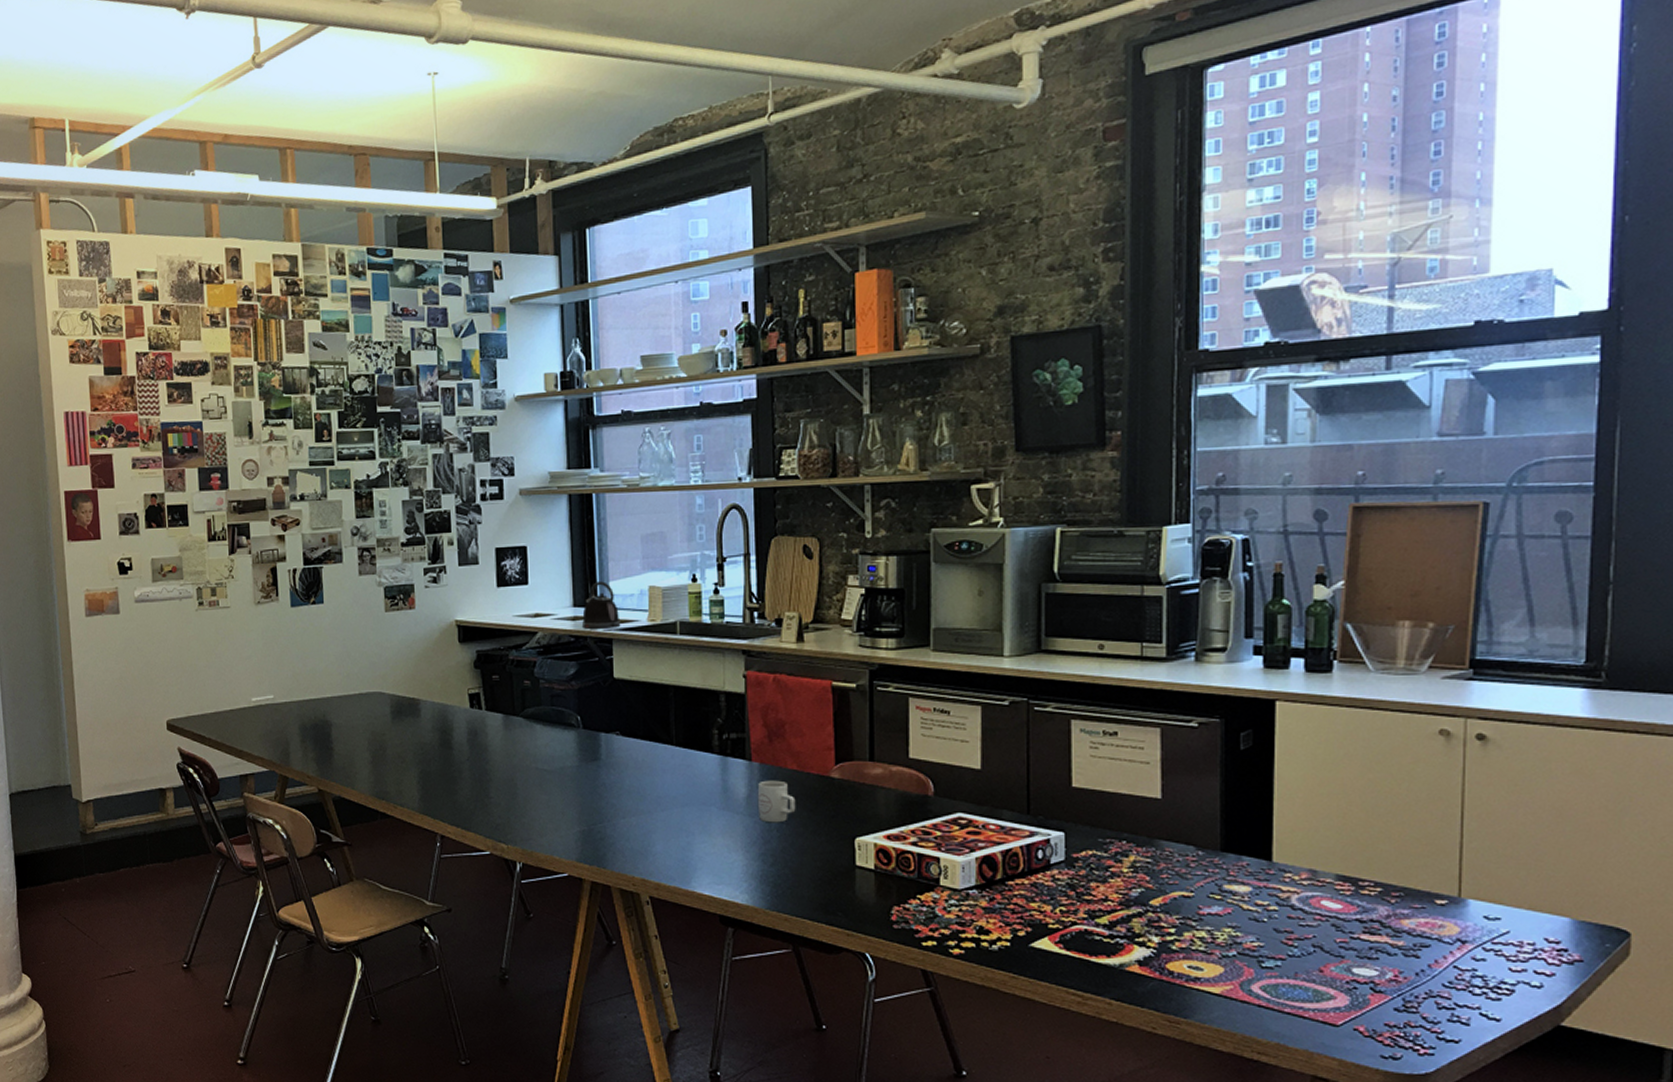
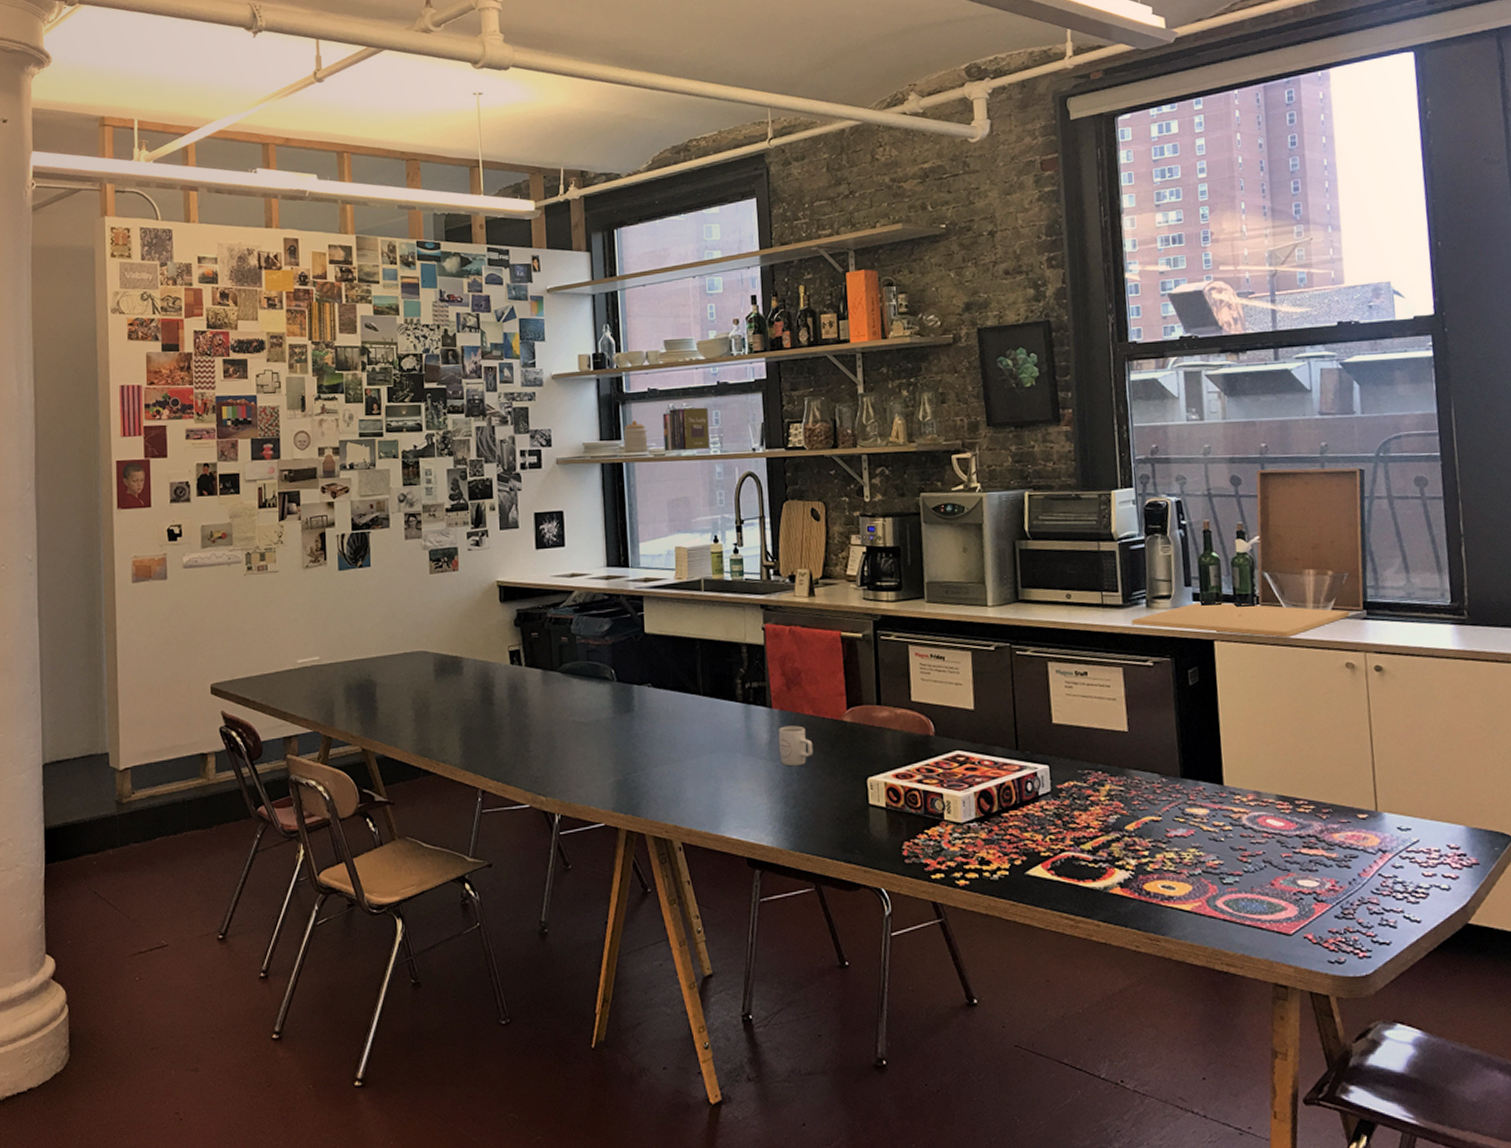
kettle: present [582,581,621,629] -> none [615,543,650,587]
jar: none [593,446,621,484] -> present [623,420,648,454]
books: none [637,431,690,481] -> present [662,407,710,451]
cutting board: none [1176,655,1450,699] -> present [1132,601,1349,638]

